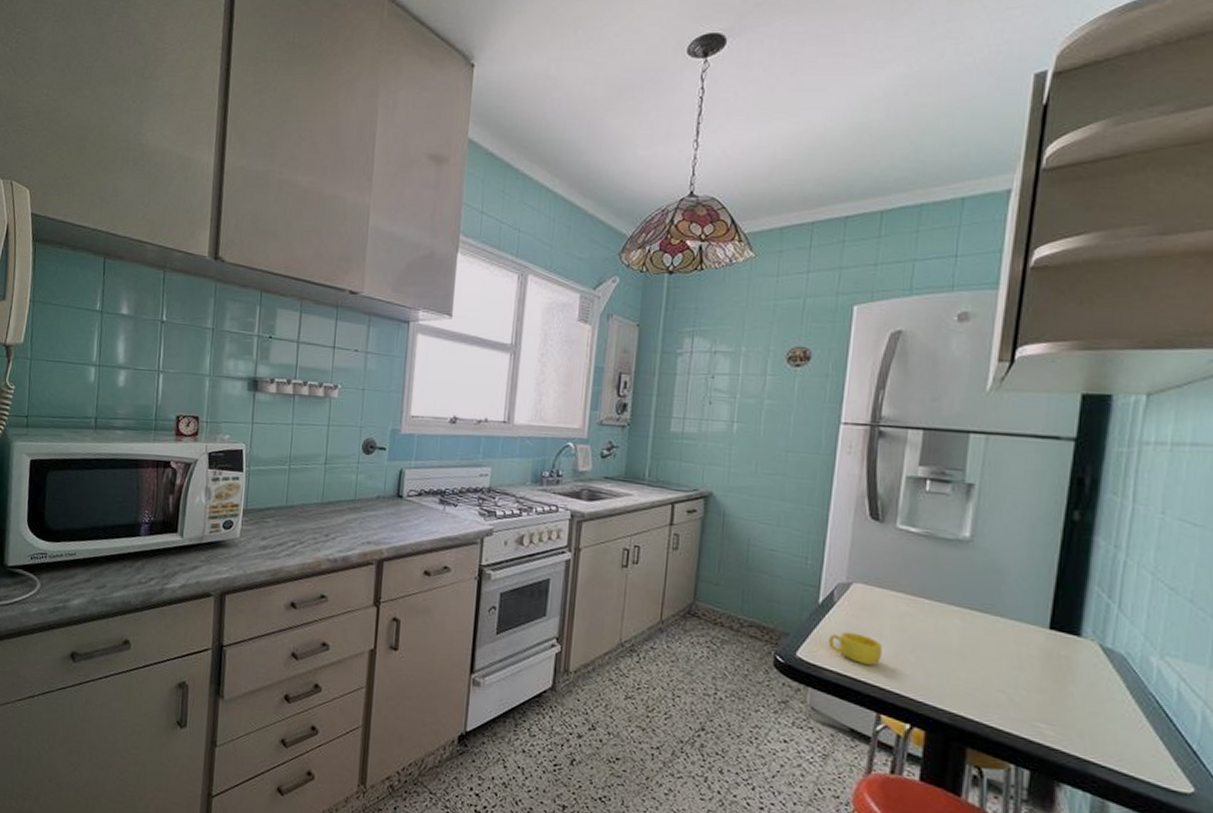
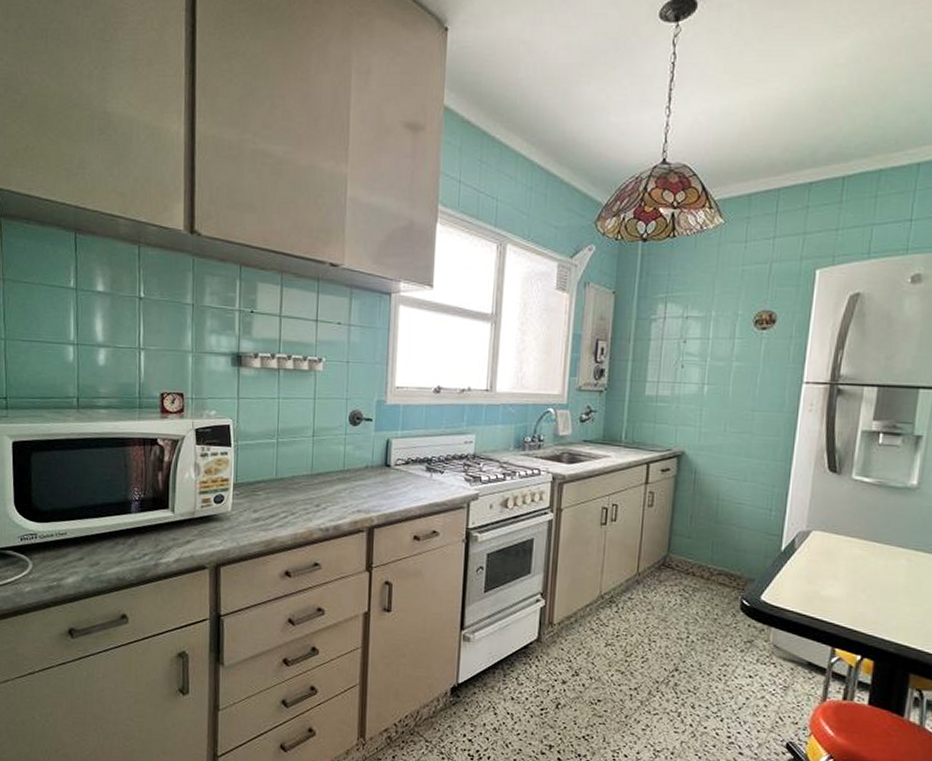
cup: present [828,631,882,665] -> none [789,575,837,605]

